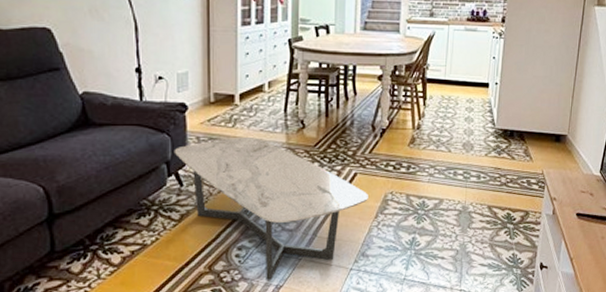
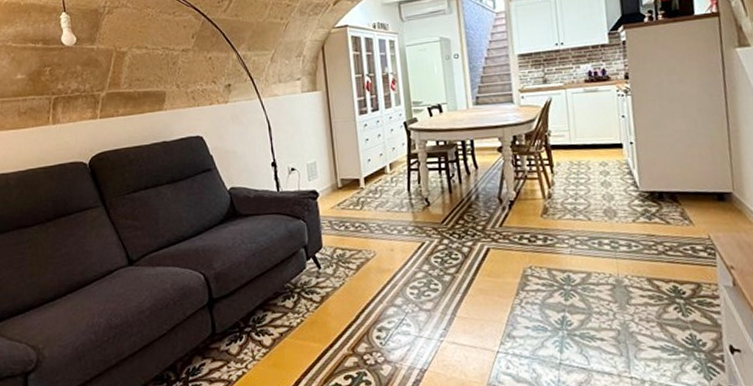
coffee table: present [174,138,368,280] -> none [310,218,506,363]

